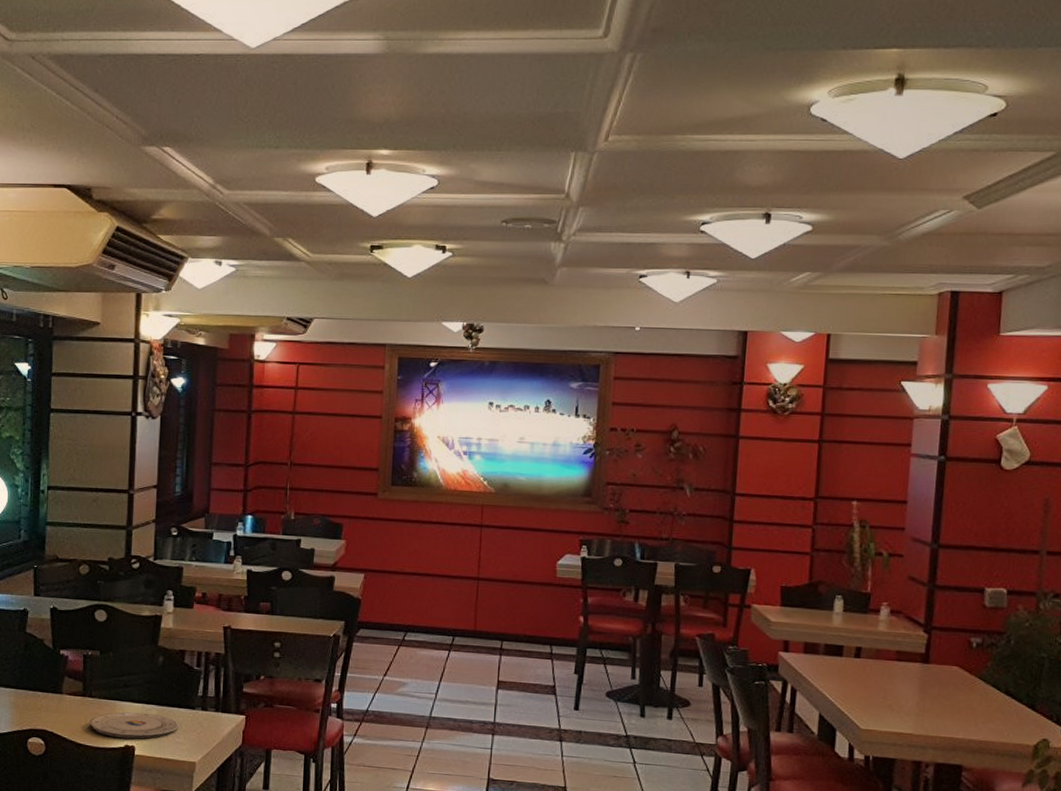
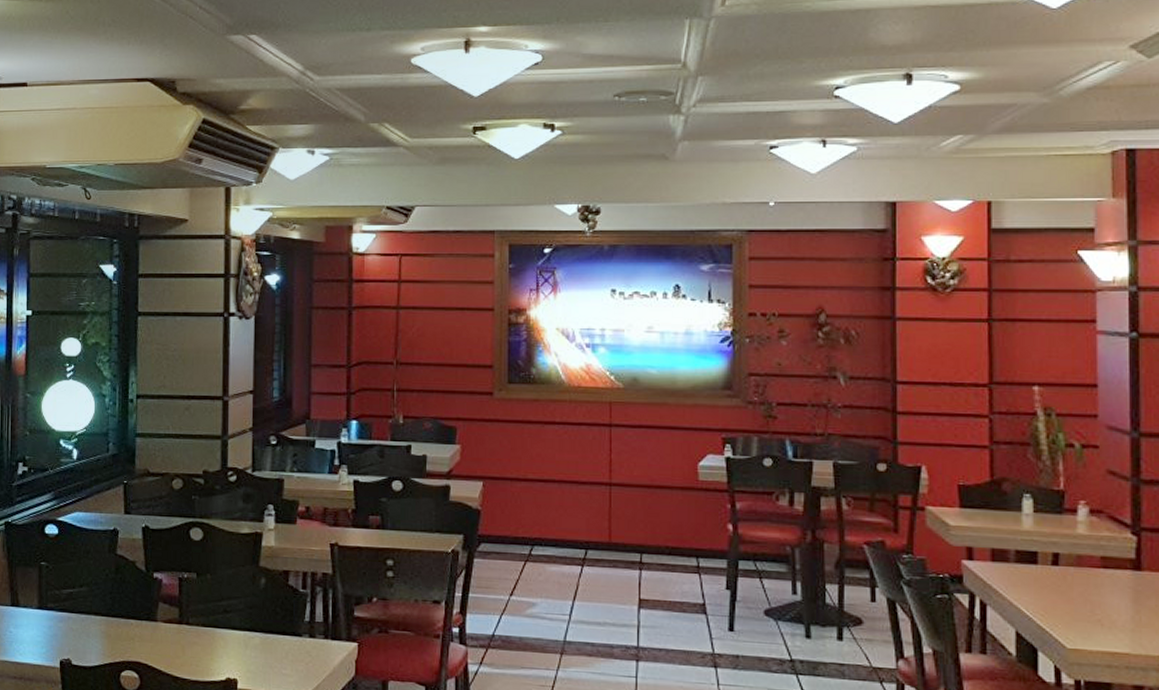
plate: present [89,712,178,739] -> none [187,640,284,671]

